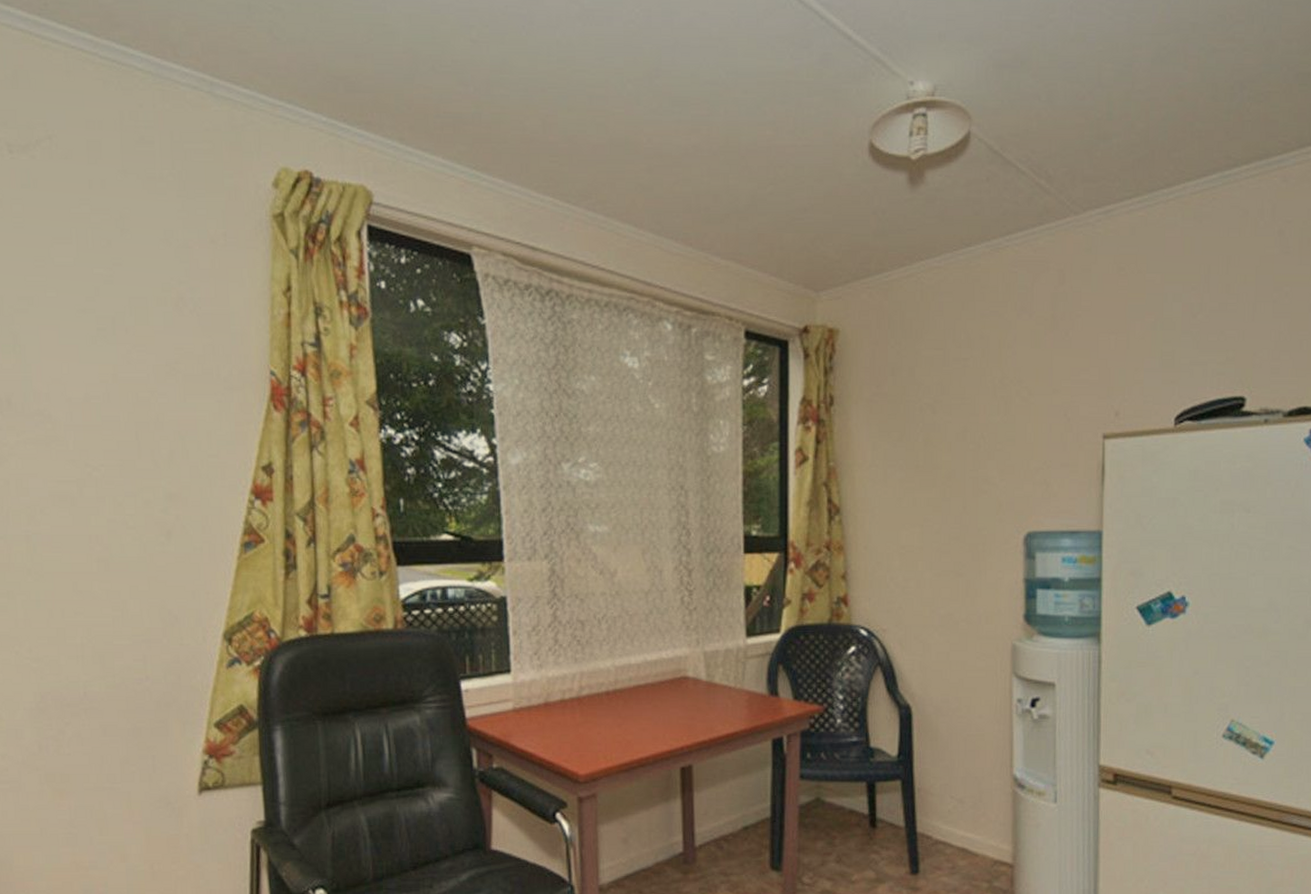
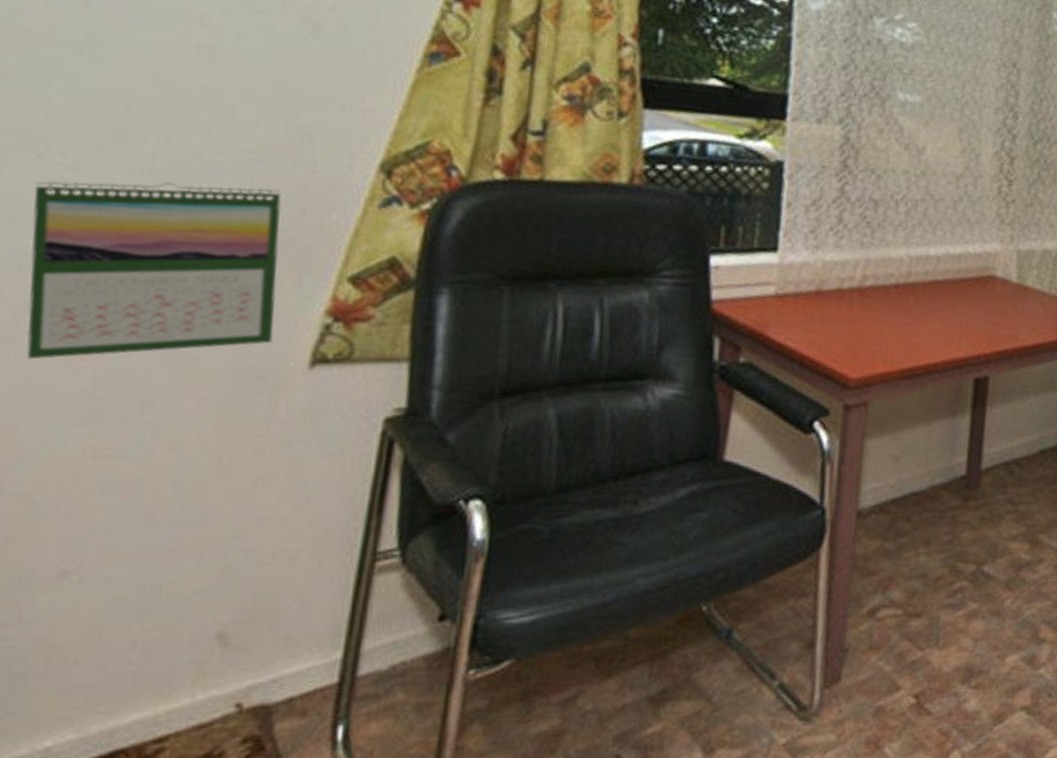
calendar: none [17,662,173,801] -> present [26,181,281,360]

